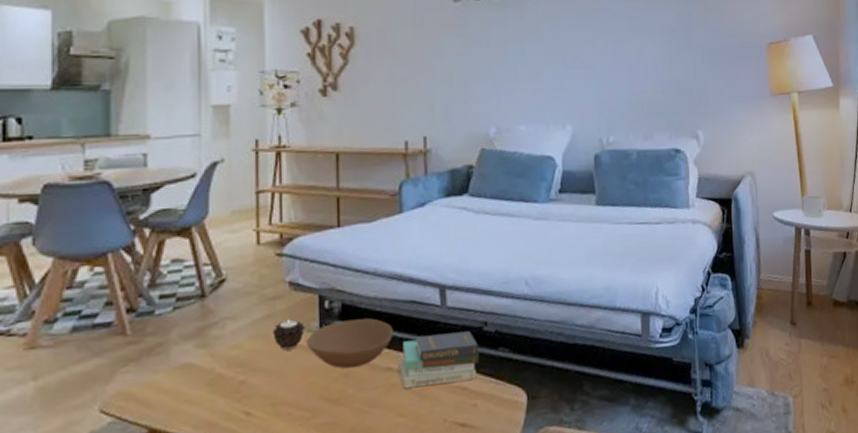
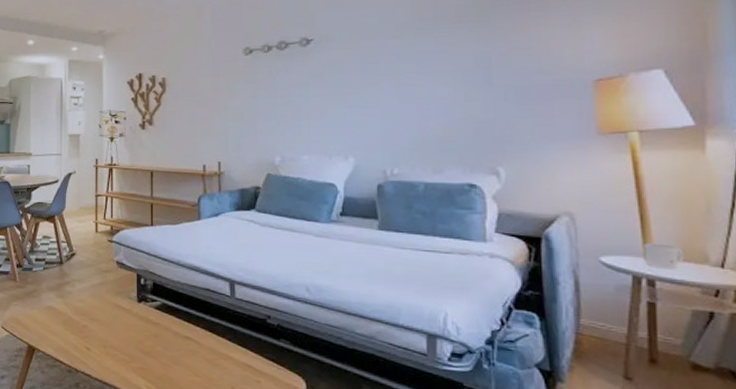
candle: present [272,319,305,351] -> none [104,288,127,310]
bowl: present [306,318,394,369] -> none [127,295,192,332]
books: present [397,331,479,389] -> none [194,317,262,360]

